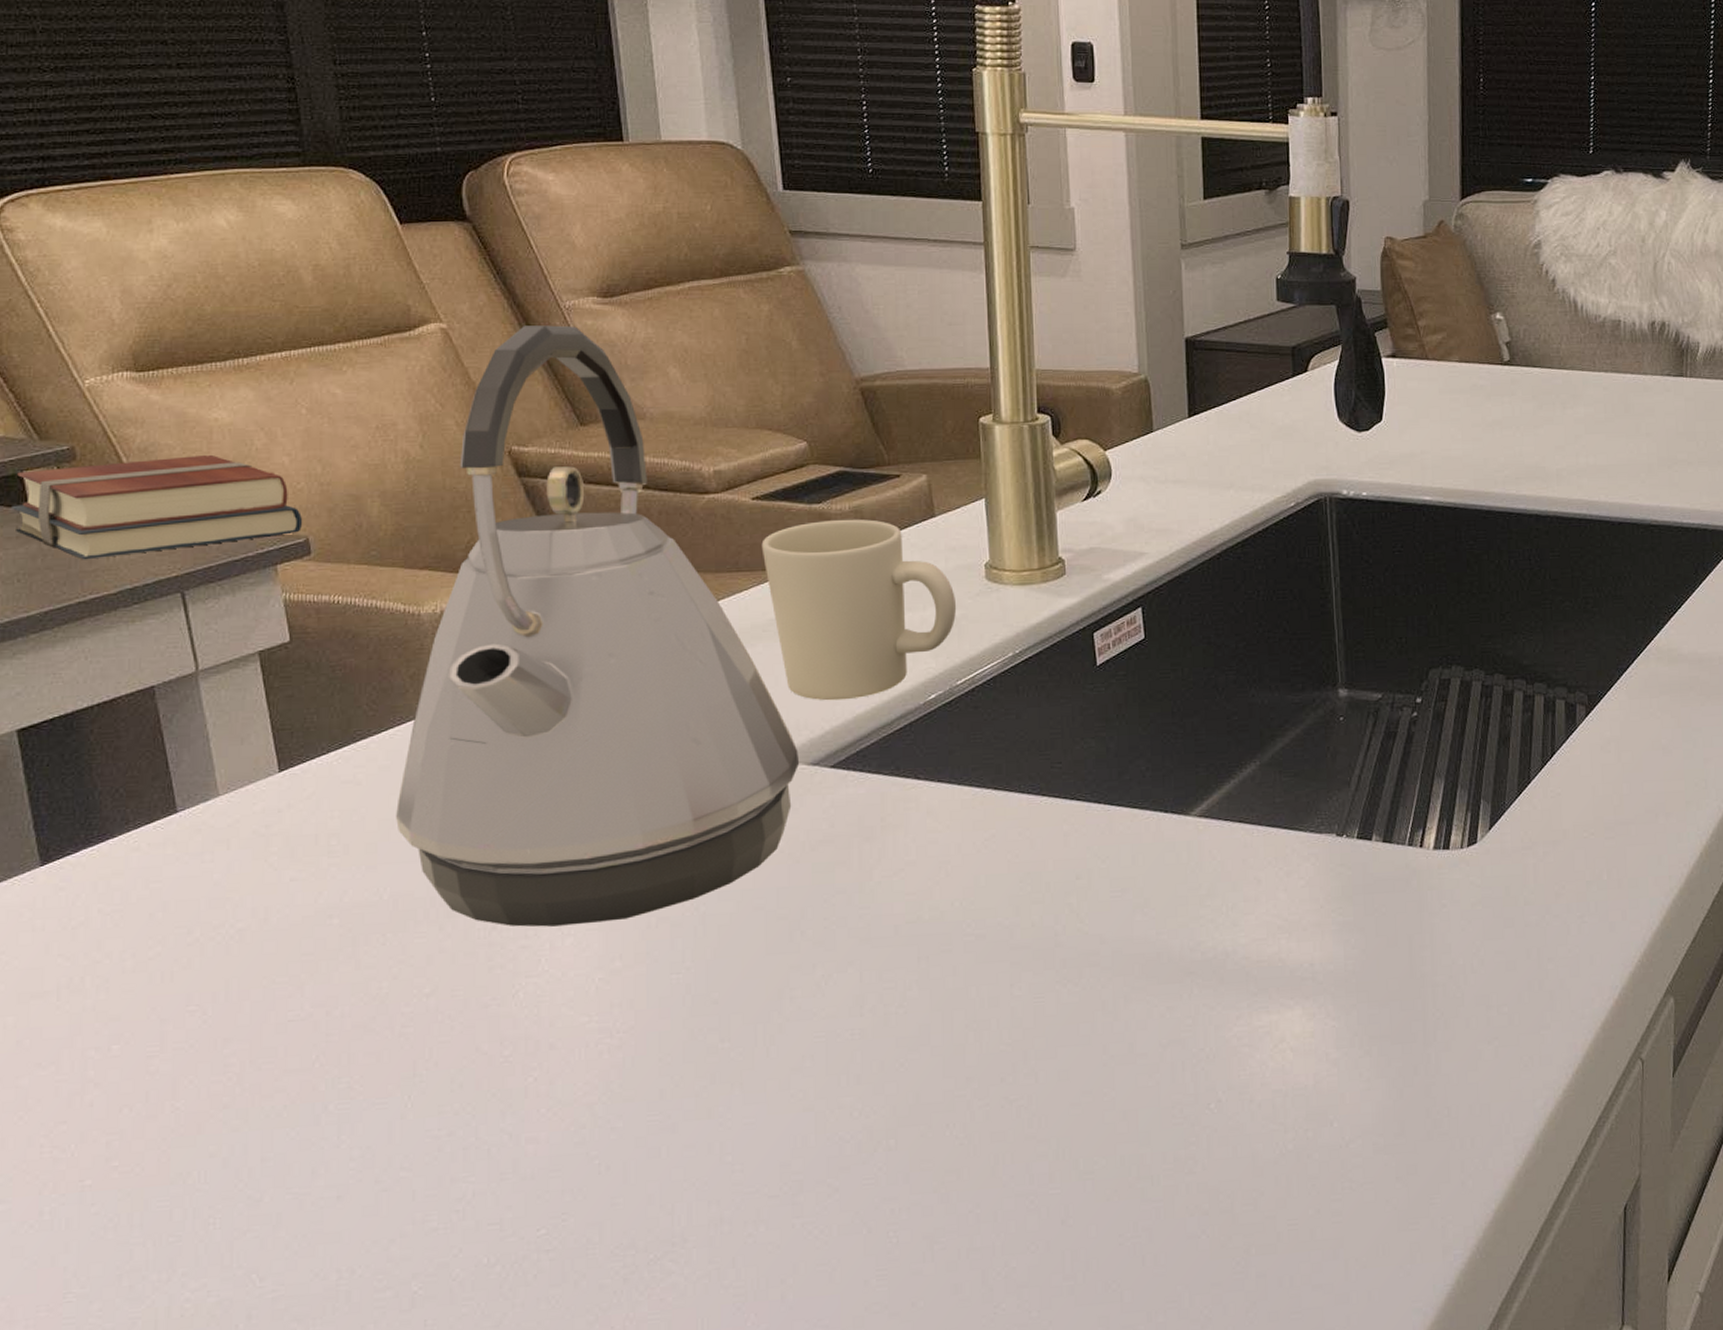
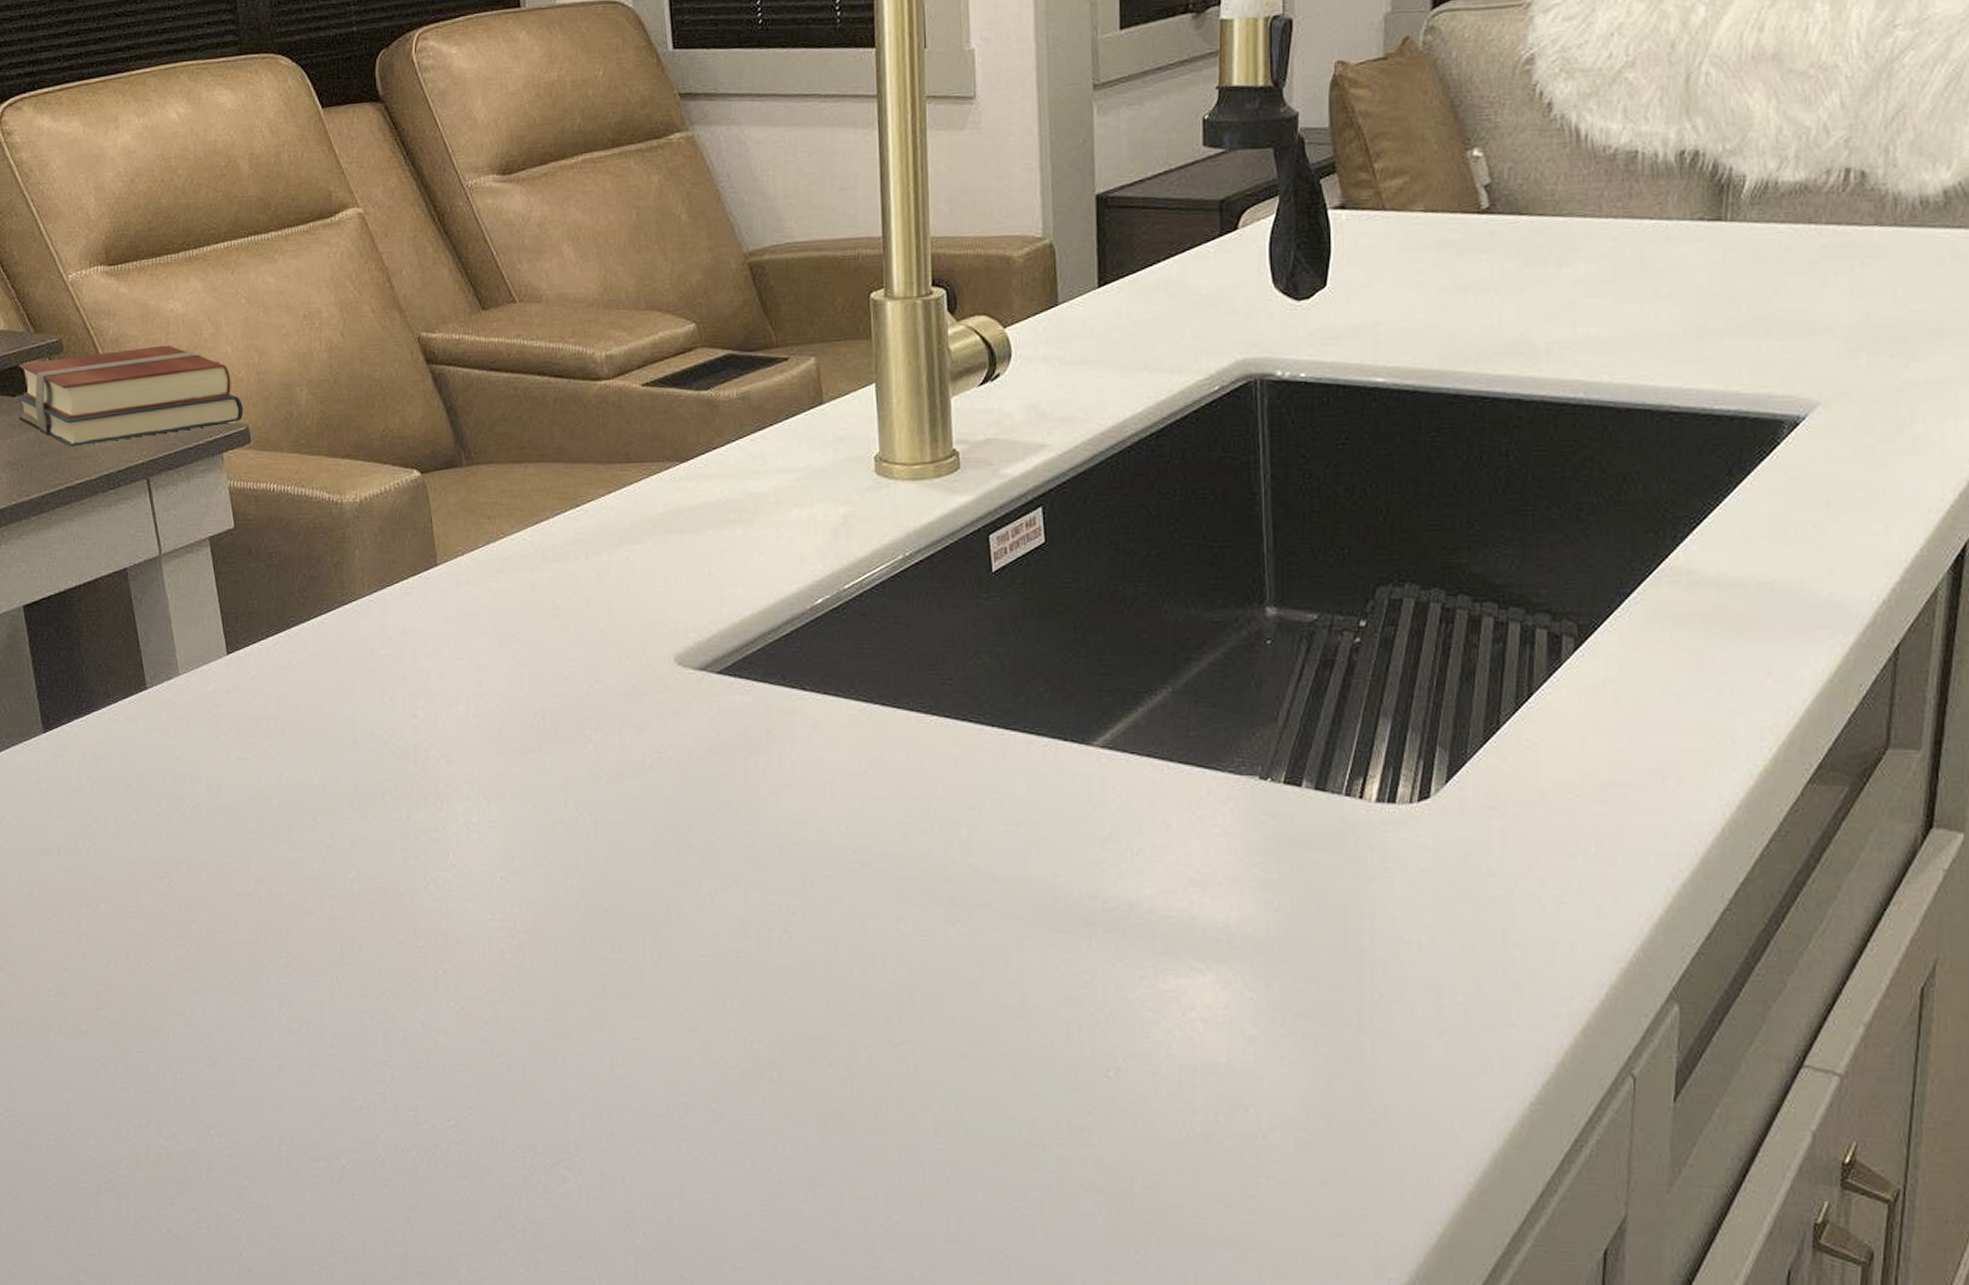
kettle: present [396,325,800,927] -> none [324,206,688,822]
mug: present [761,519,957,701] -> none [651,406,845,602]

